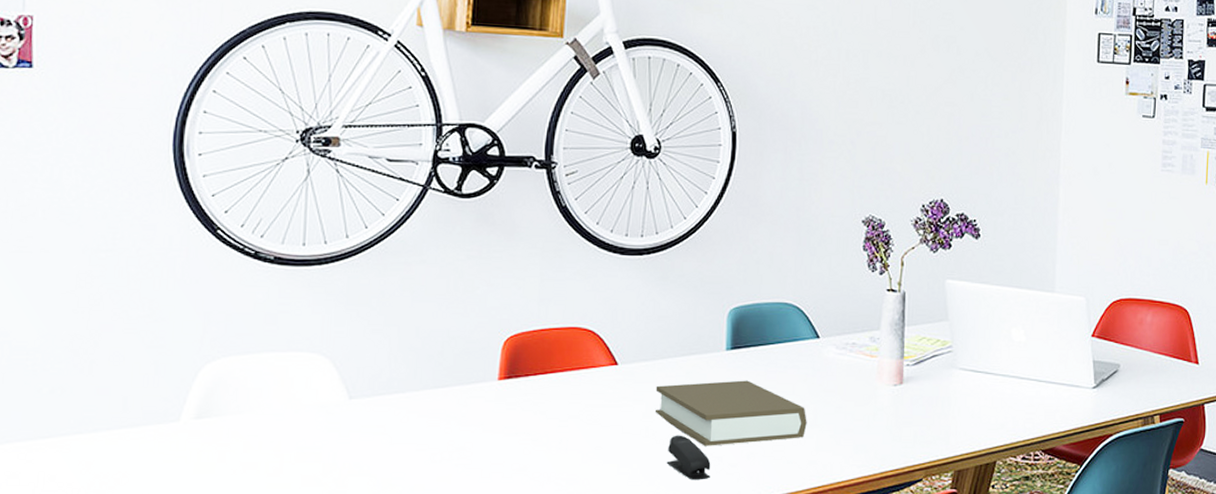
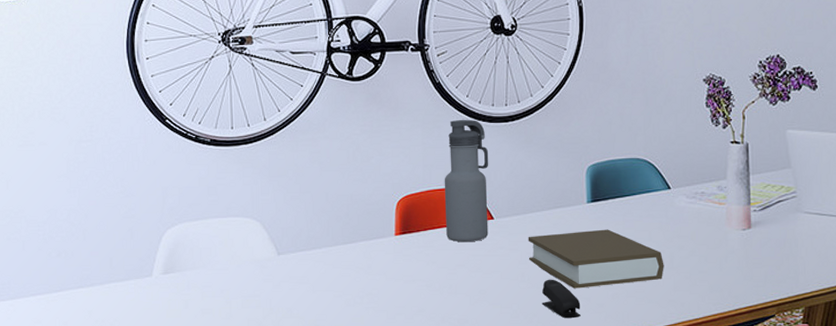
water bottle: none [560,249,618,391] -> present [444,119,489,242]

